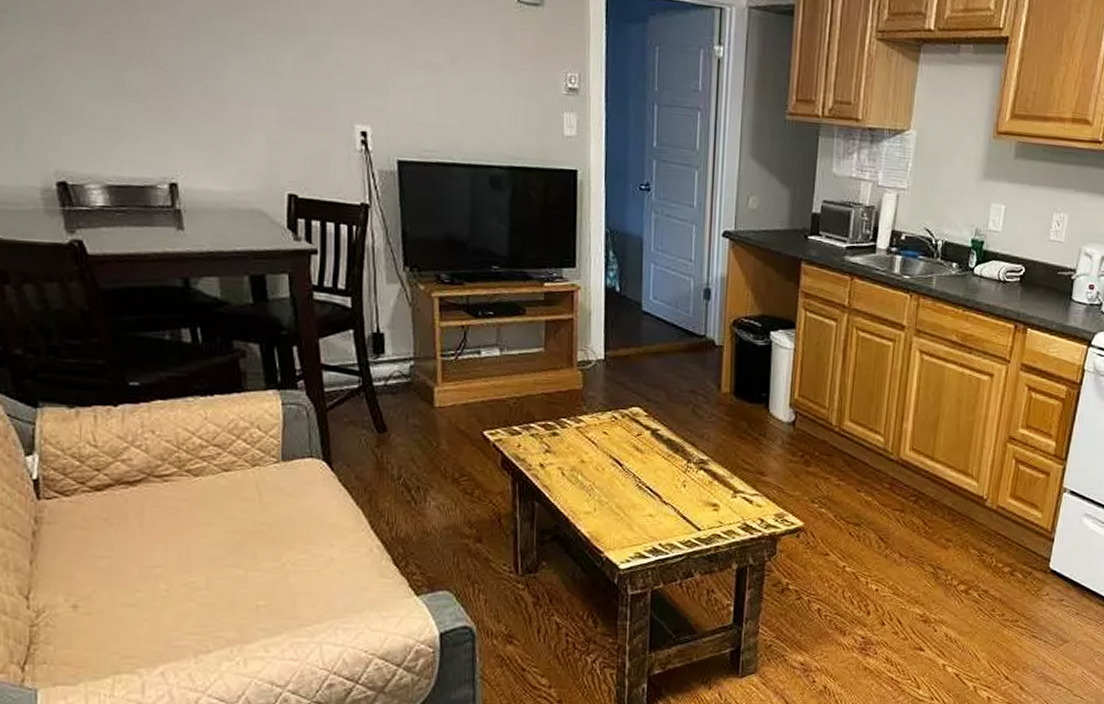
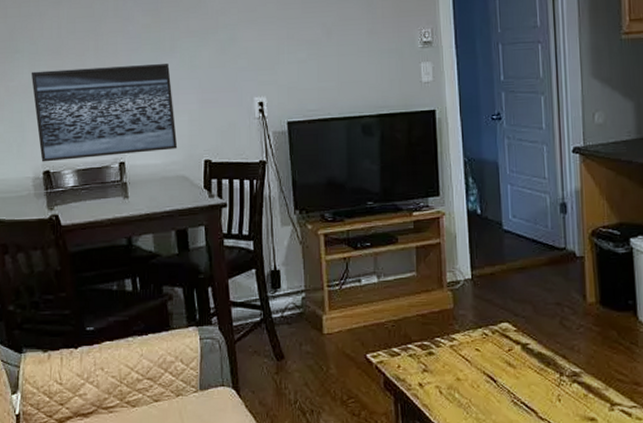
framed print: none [30,44,252,176] -> present [31,64,178,162]

